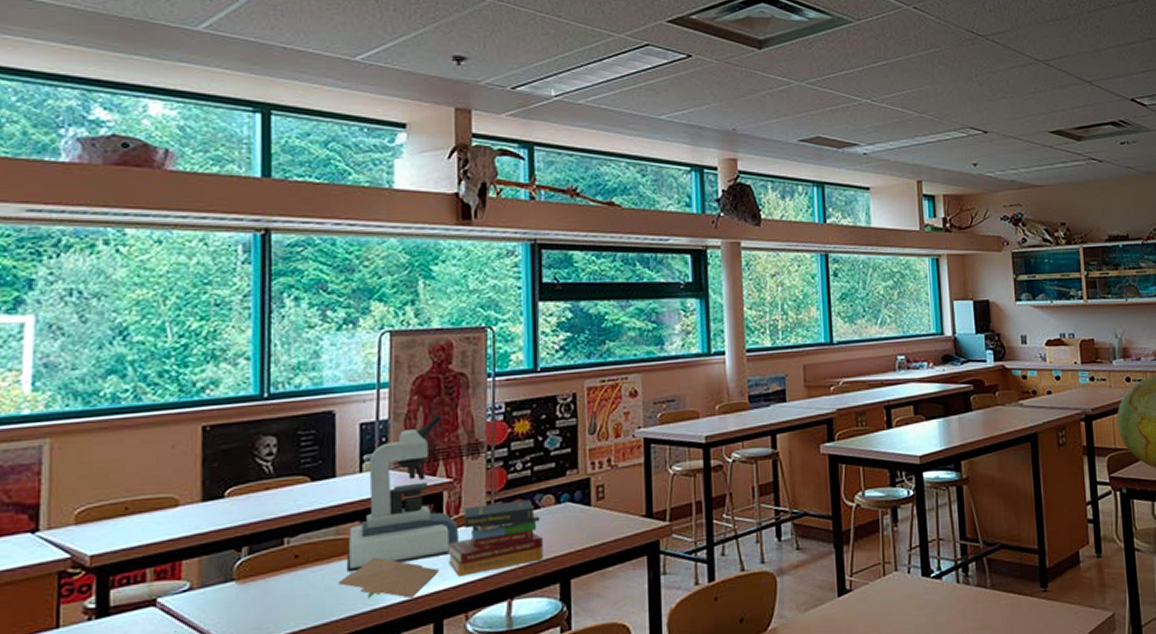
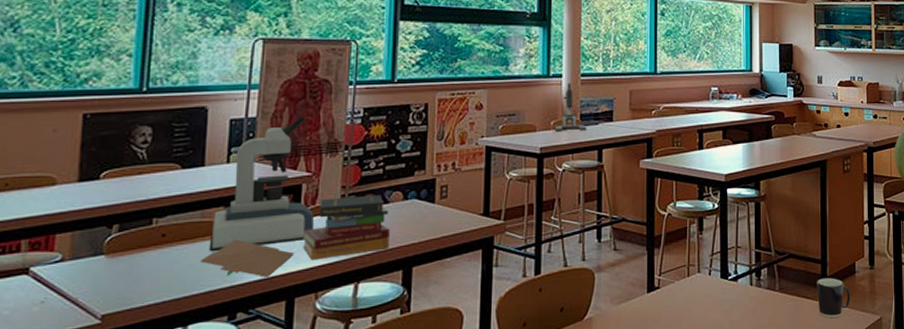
microscope: none [720,360,757,418] -> present [554,83,587,133]
mug: none [1034,569,1076,617] -> present [817,277,851,319]

